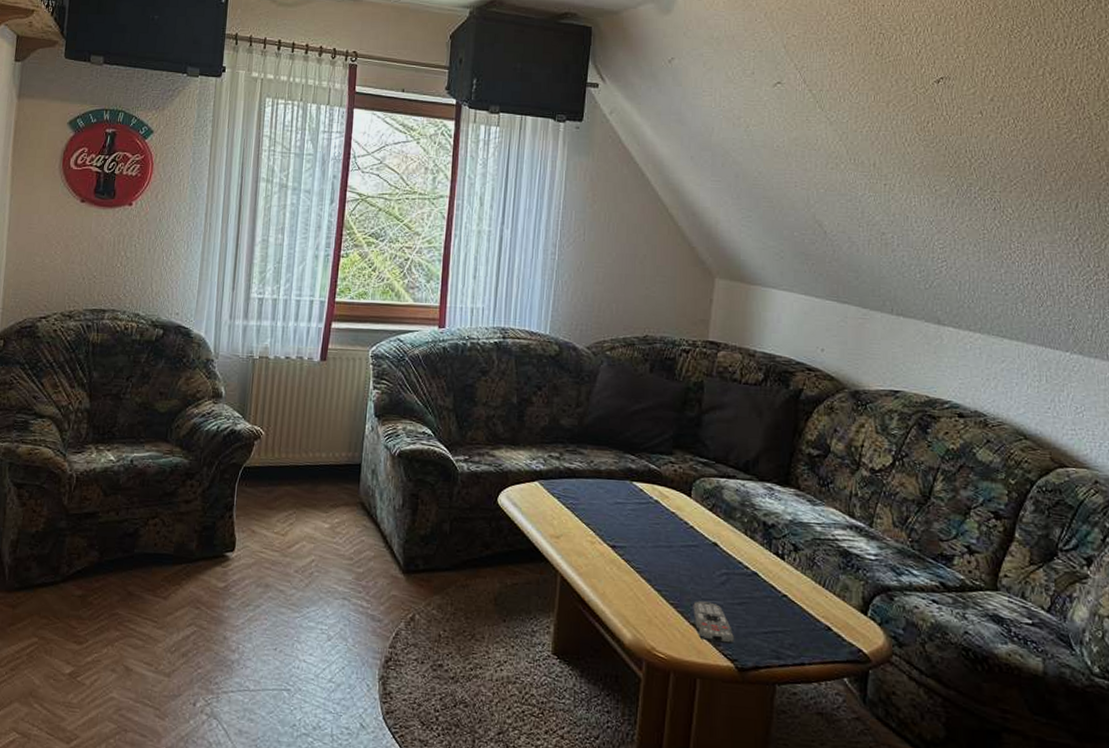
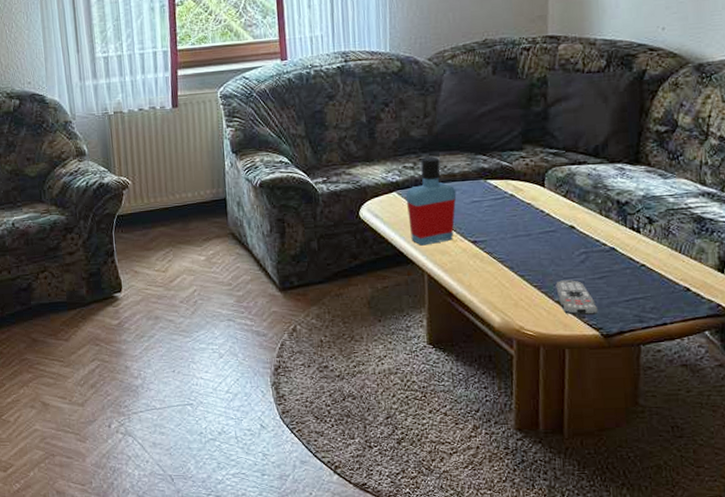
bottle: none [547,449,600,544] -> present [405,157,457,246]

